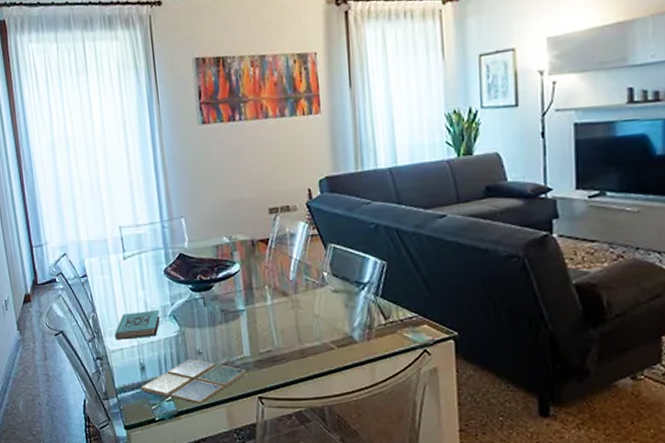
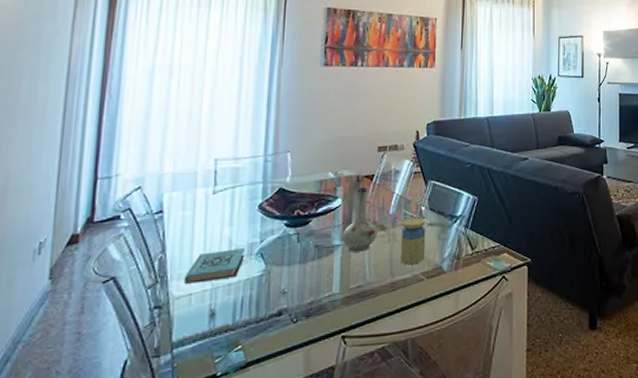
drink coaster: present [140,358,247,403] -> none [205,299,333,350]
vase: none [245,251,280,318] -> present [342,187,377,252]
jar: none [304,284,333,333] -> present [400,218,426,265]

